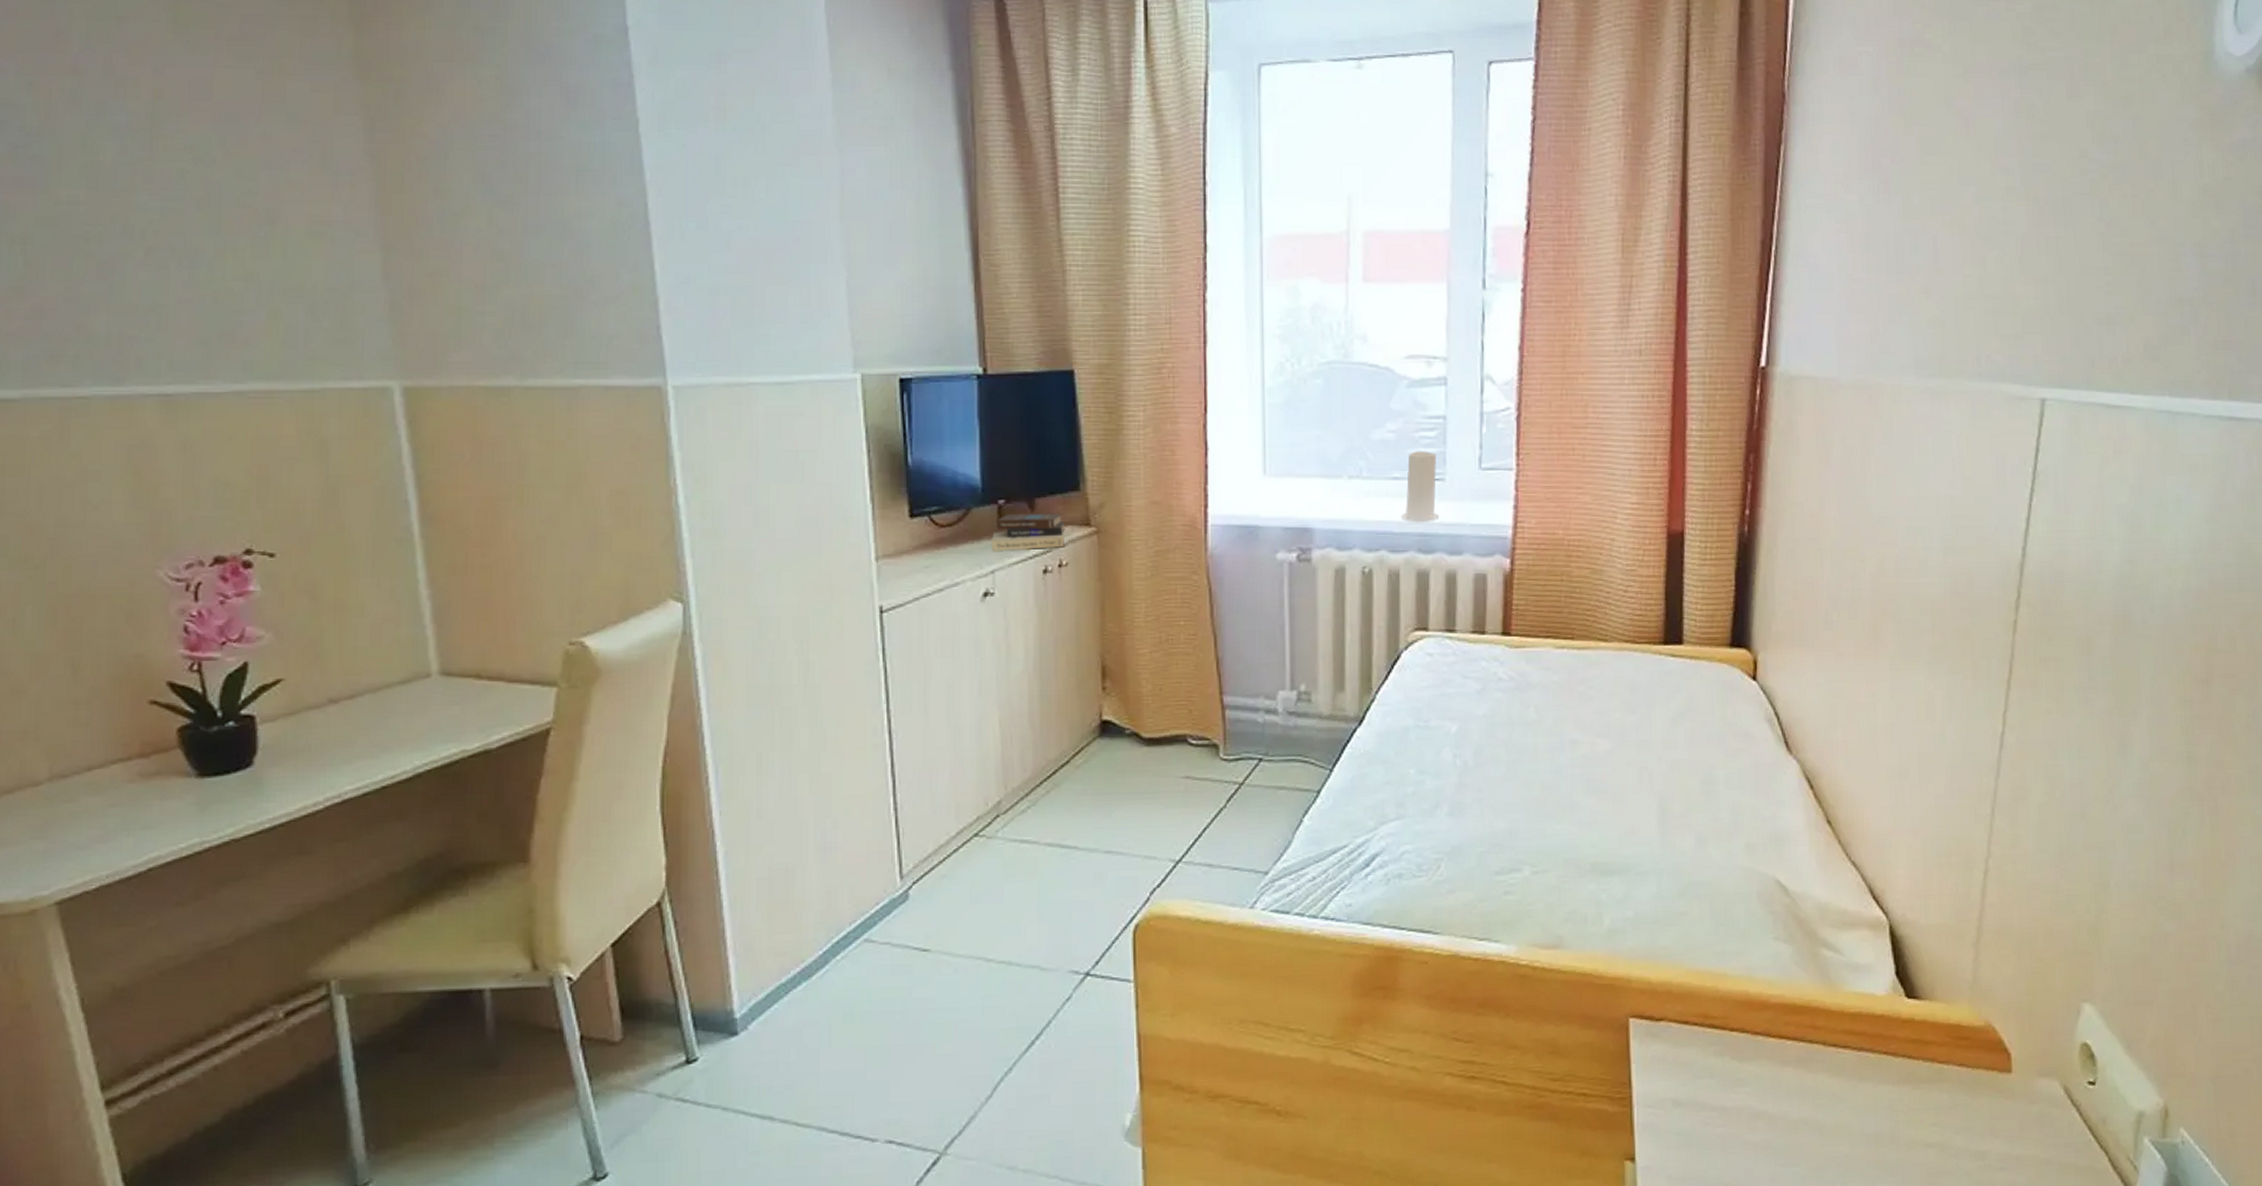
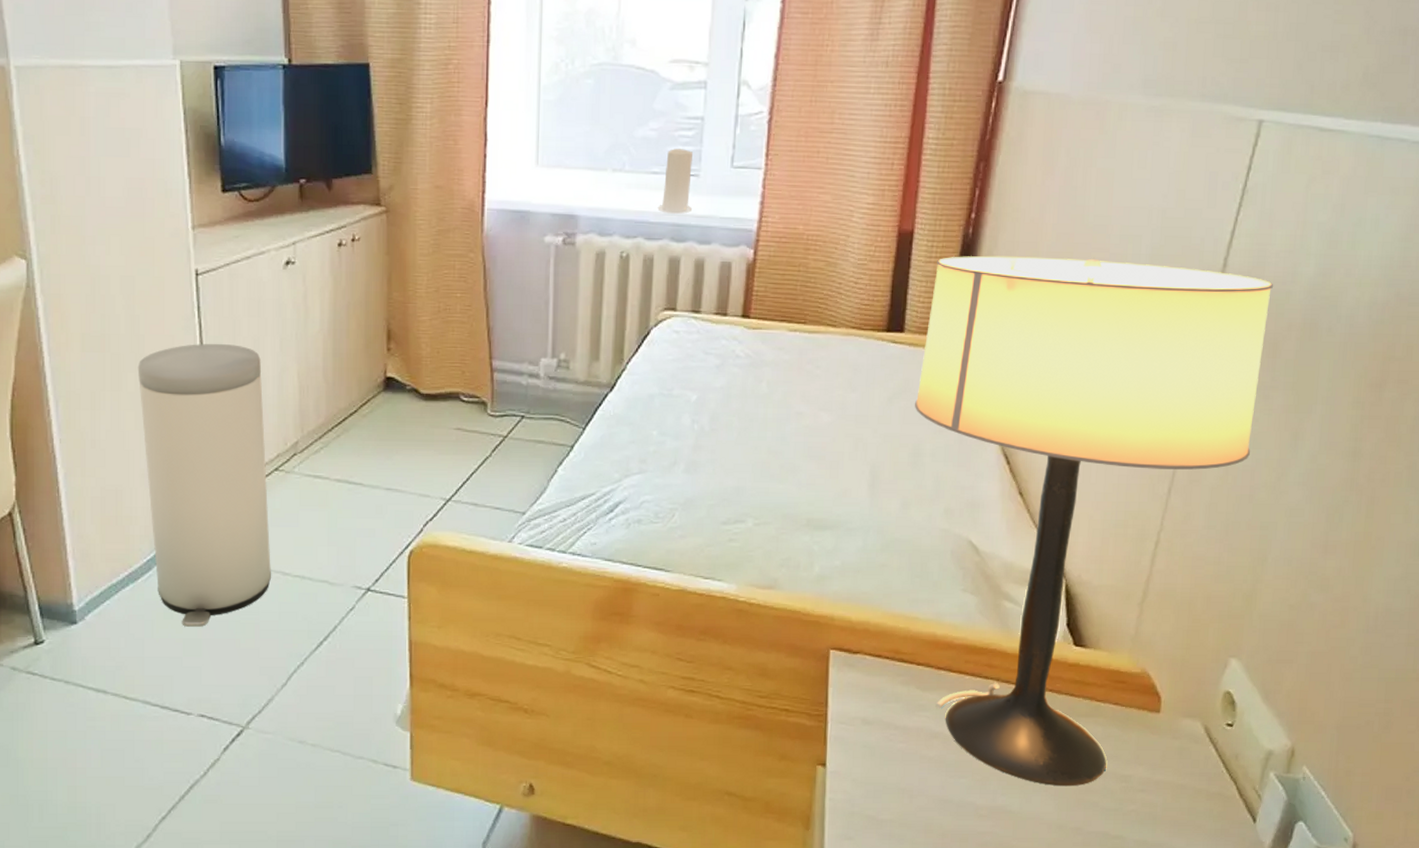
pedal bin: none [812,689,971,1031] -> present [137,343,271,627]
books: present [991,512,1066,551] -> none [293,192,359,225]
table lamp: none [1702,554,2079,1170] -> present [915,255,1274,787]

